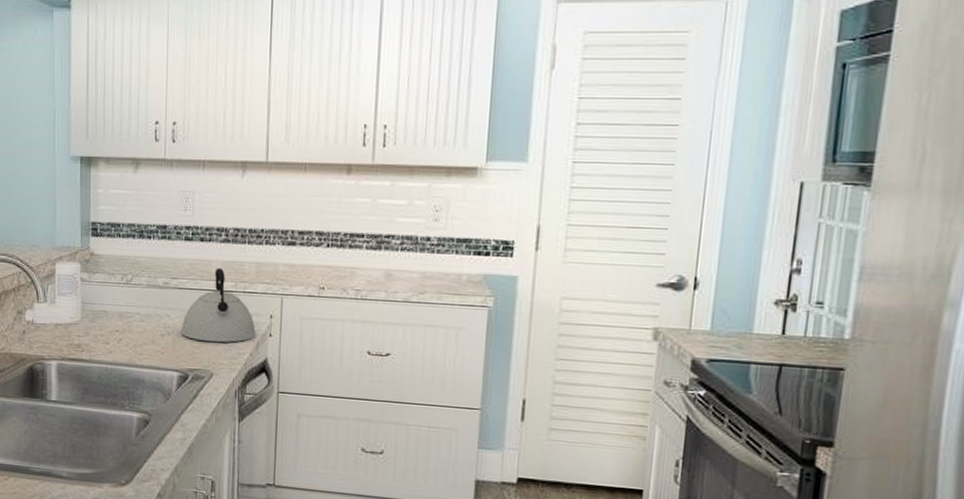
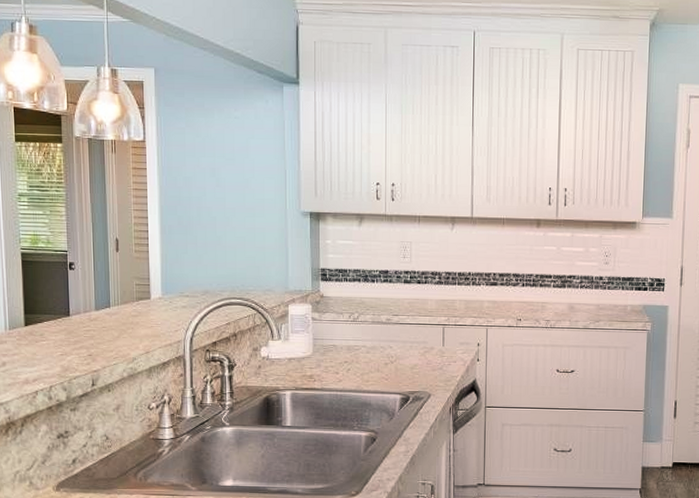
kettle: present [180,267,256,343] -> none [402,305,466,368]

